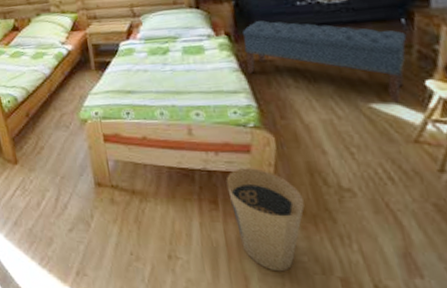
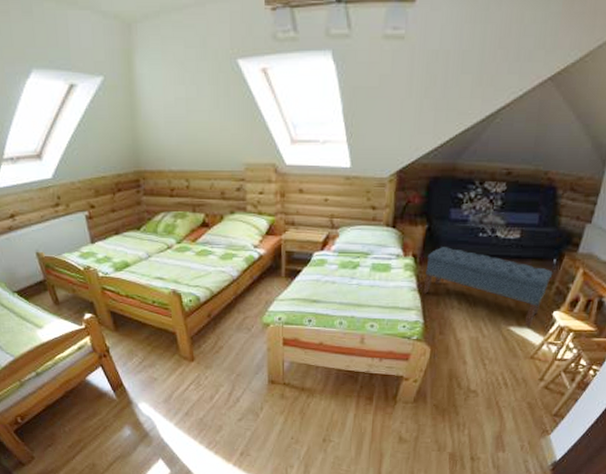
trash can: present [226,168,305,272] -> none [383,372,439,450]

